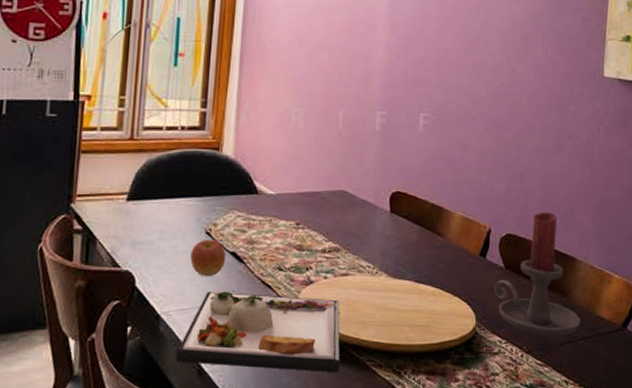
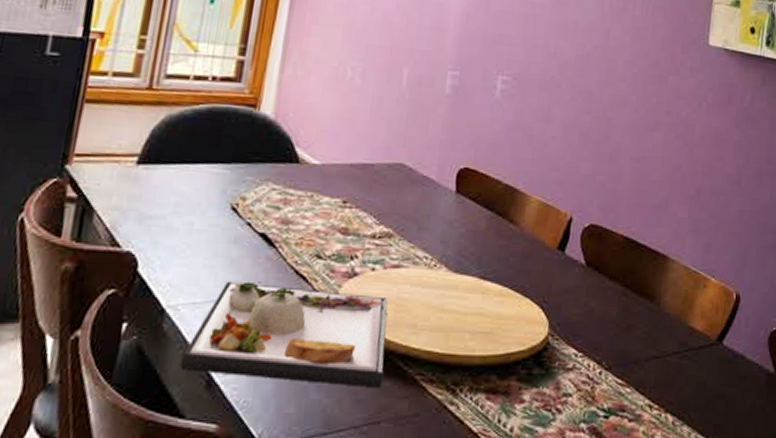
apple: present [190,240,226,277] -> none [209,217,255,263]
candle holder: present [495,211,580,337] -> none [572,199,670,351]

